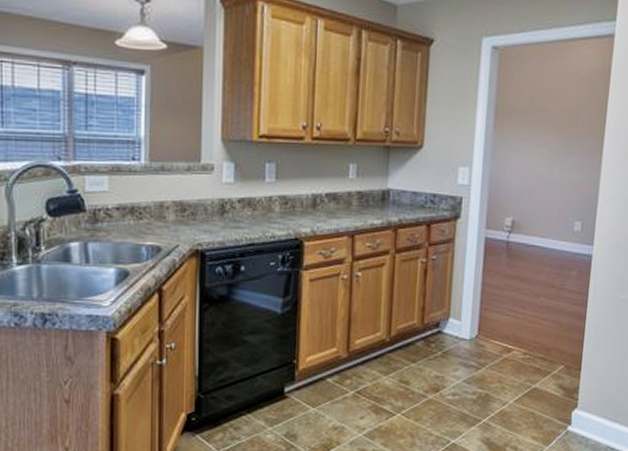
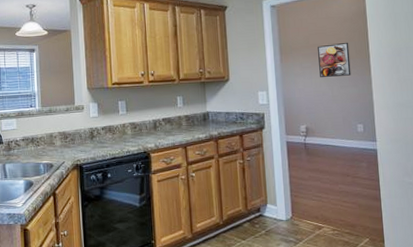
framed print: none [540,110,583,156] -> present [318,42,351,77]

